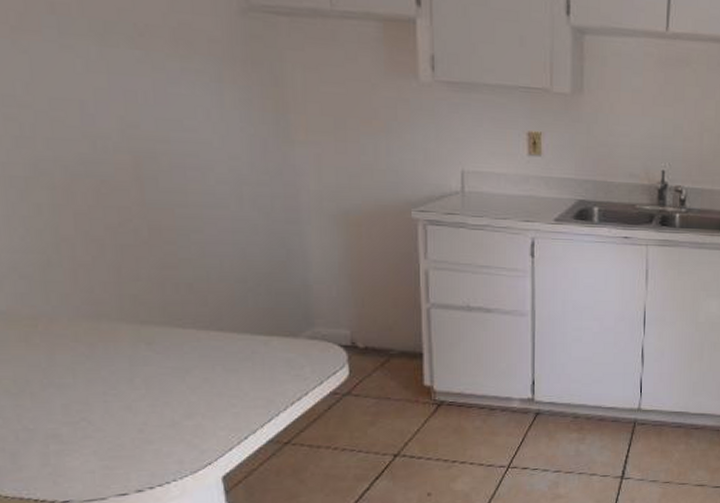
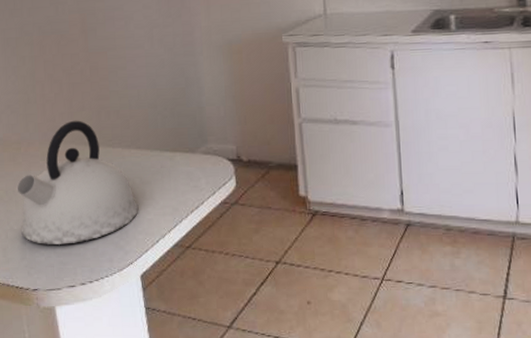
kettle: none [31,292,221,446] -> present [16,120,139,244]

